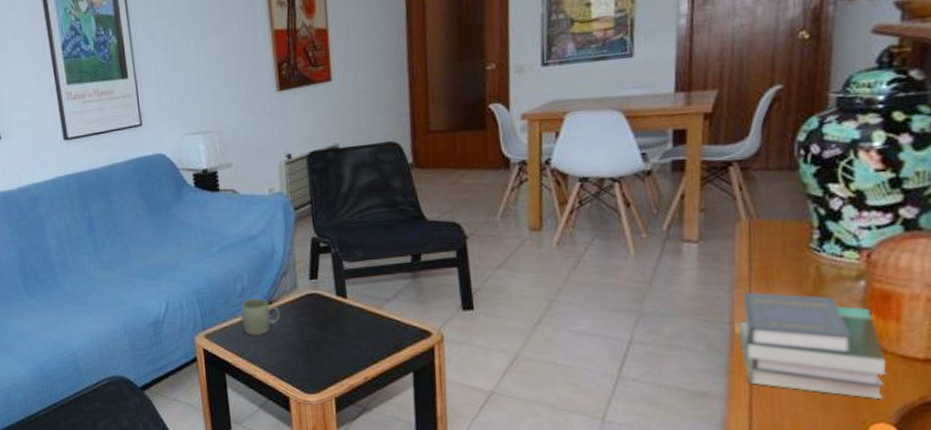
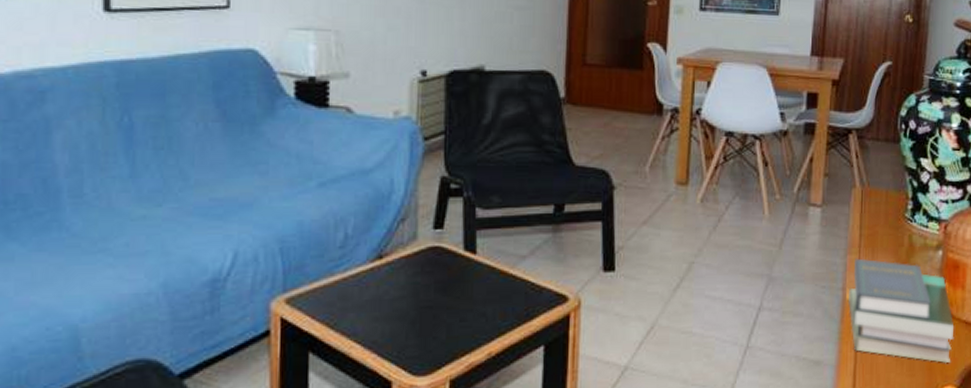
mug: present [240,297,281,337] -> none [338,249,392,301]

